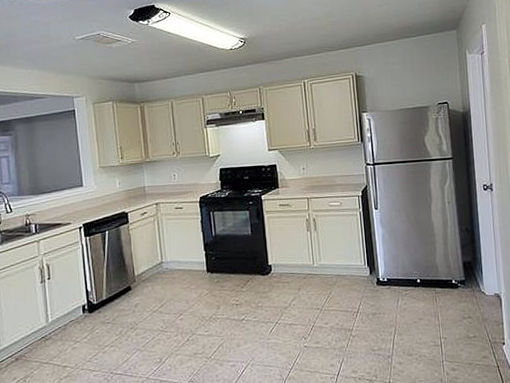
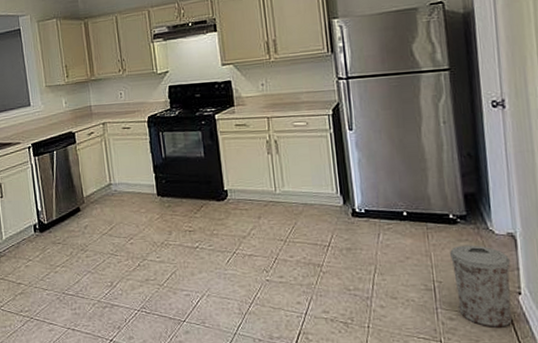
trash can: none [453,305,499,374] -> present [450,245,513,327]

